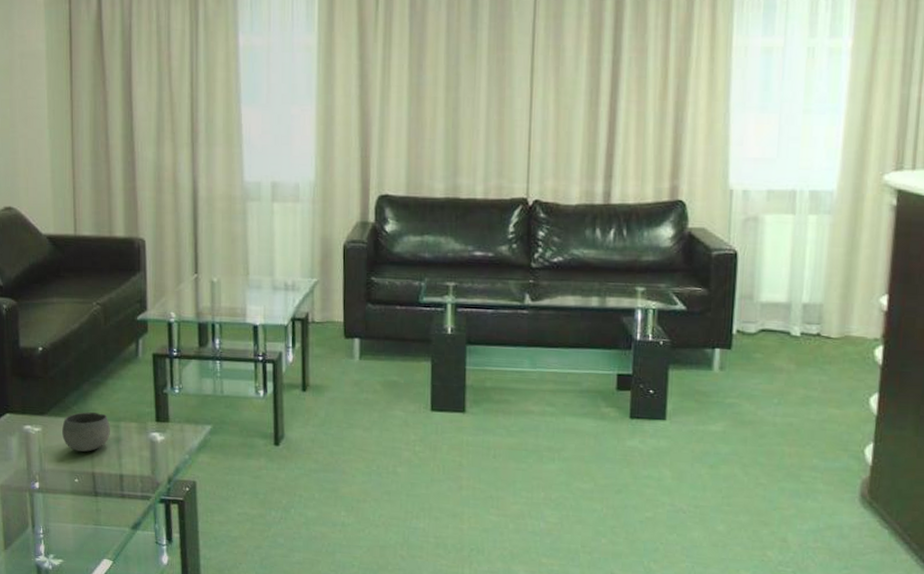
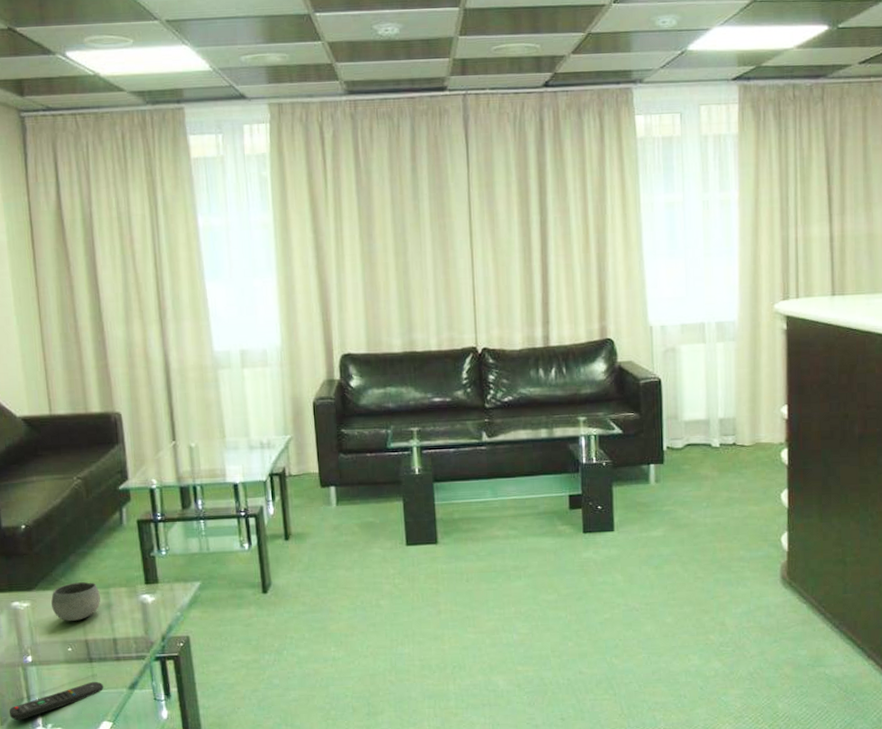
remote control: none [13,516,107,547] -> present [9,681,104,721]

